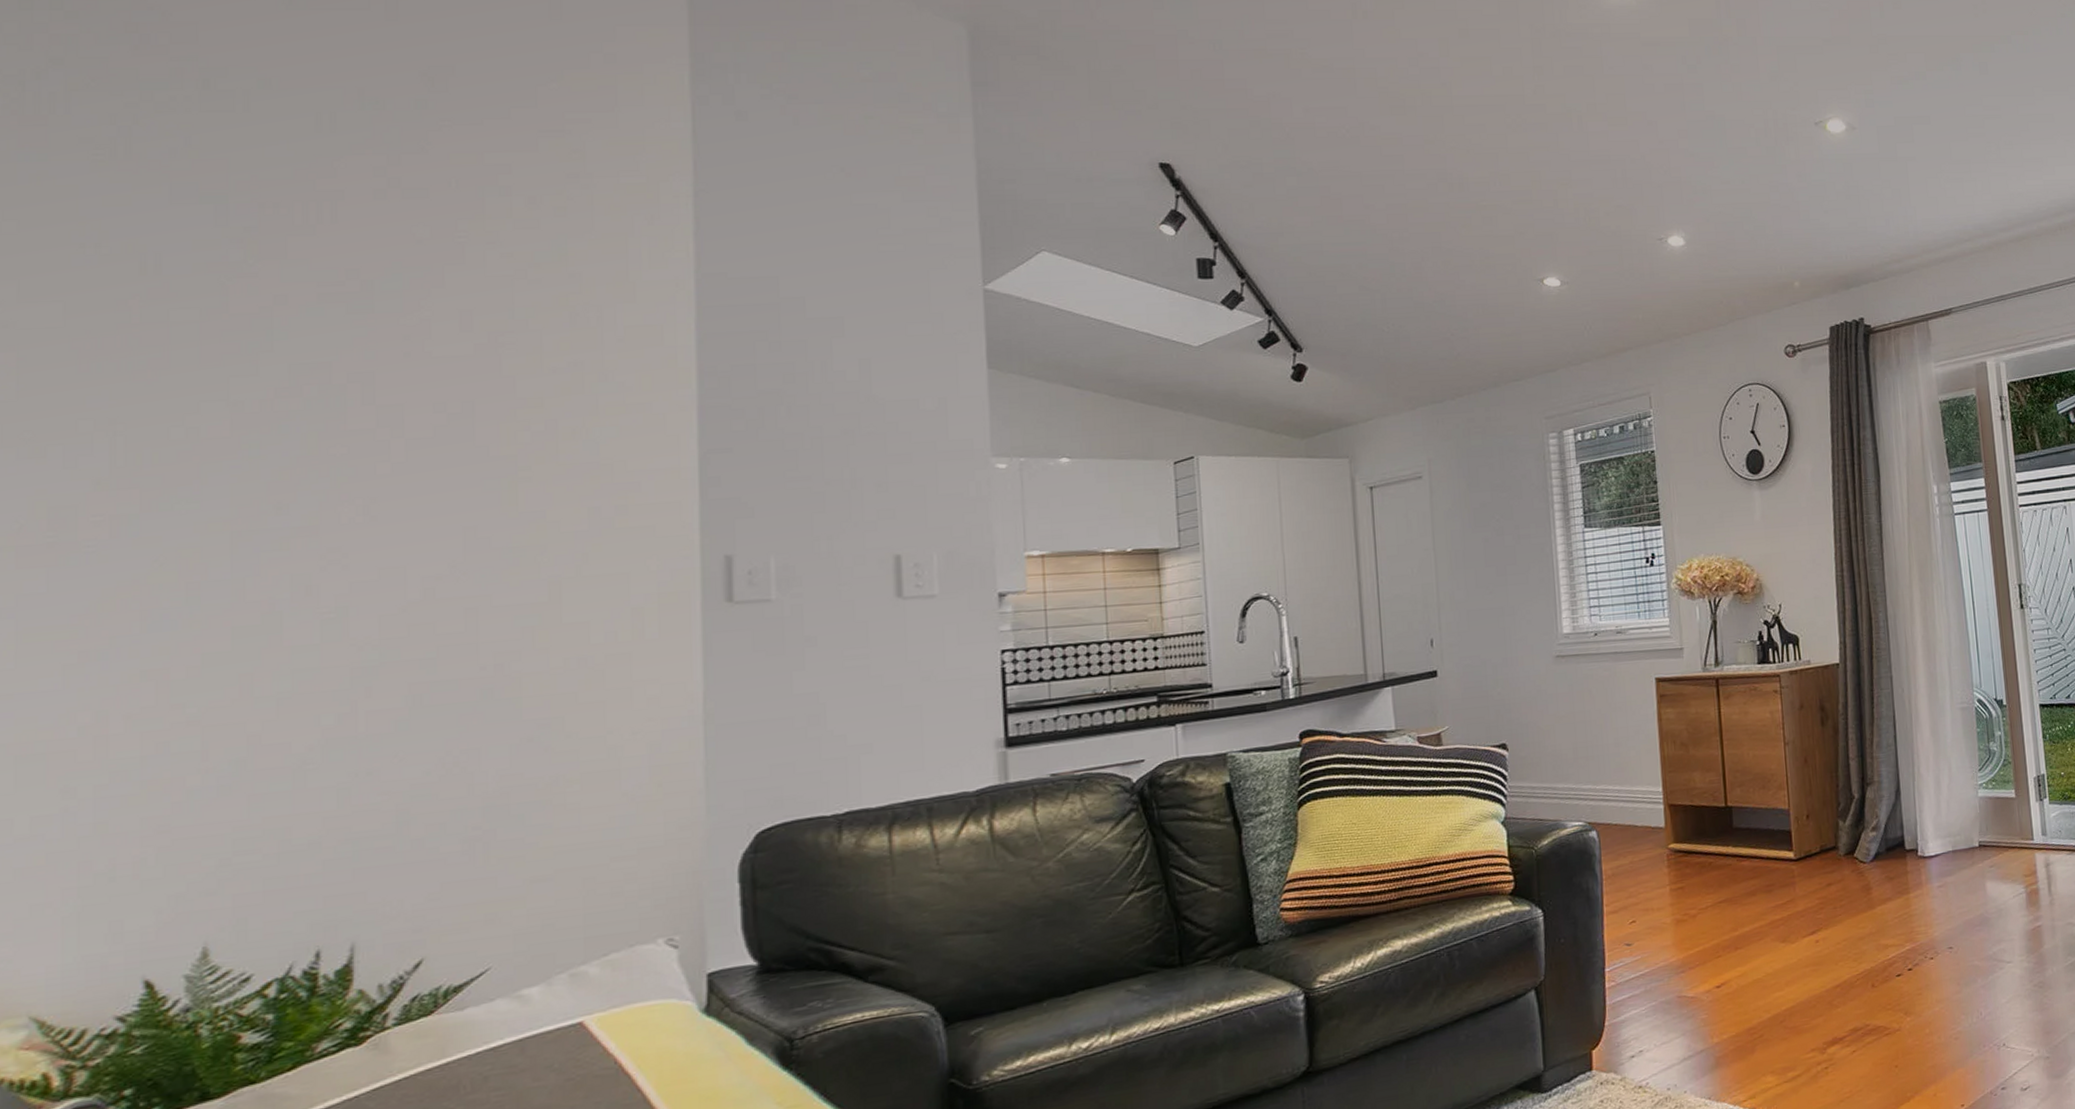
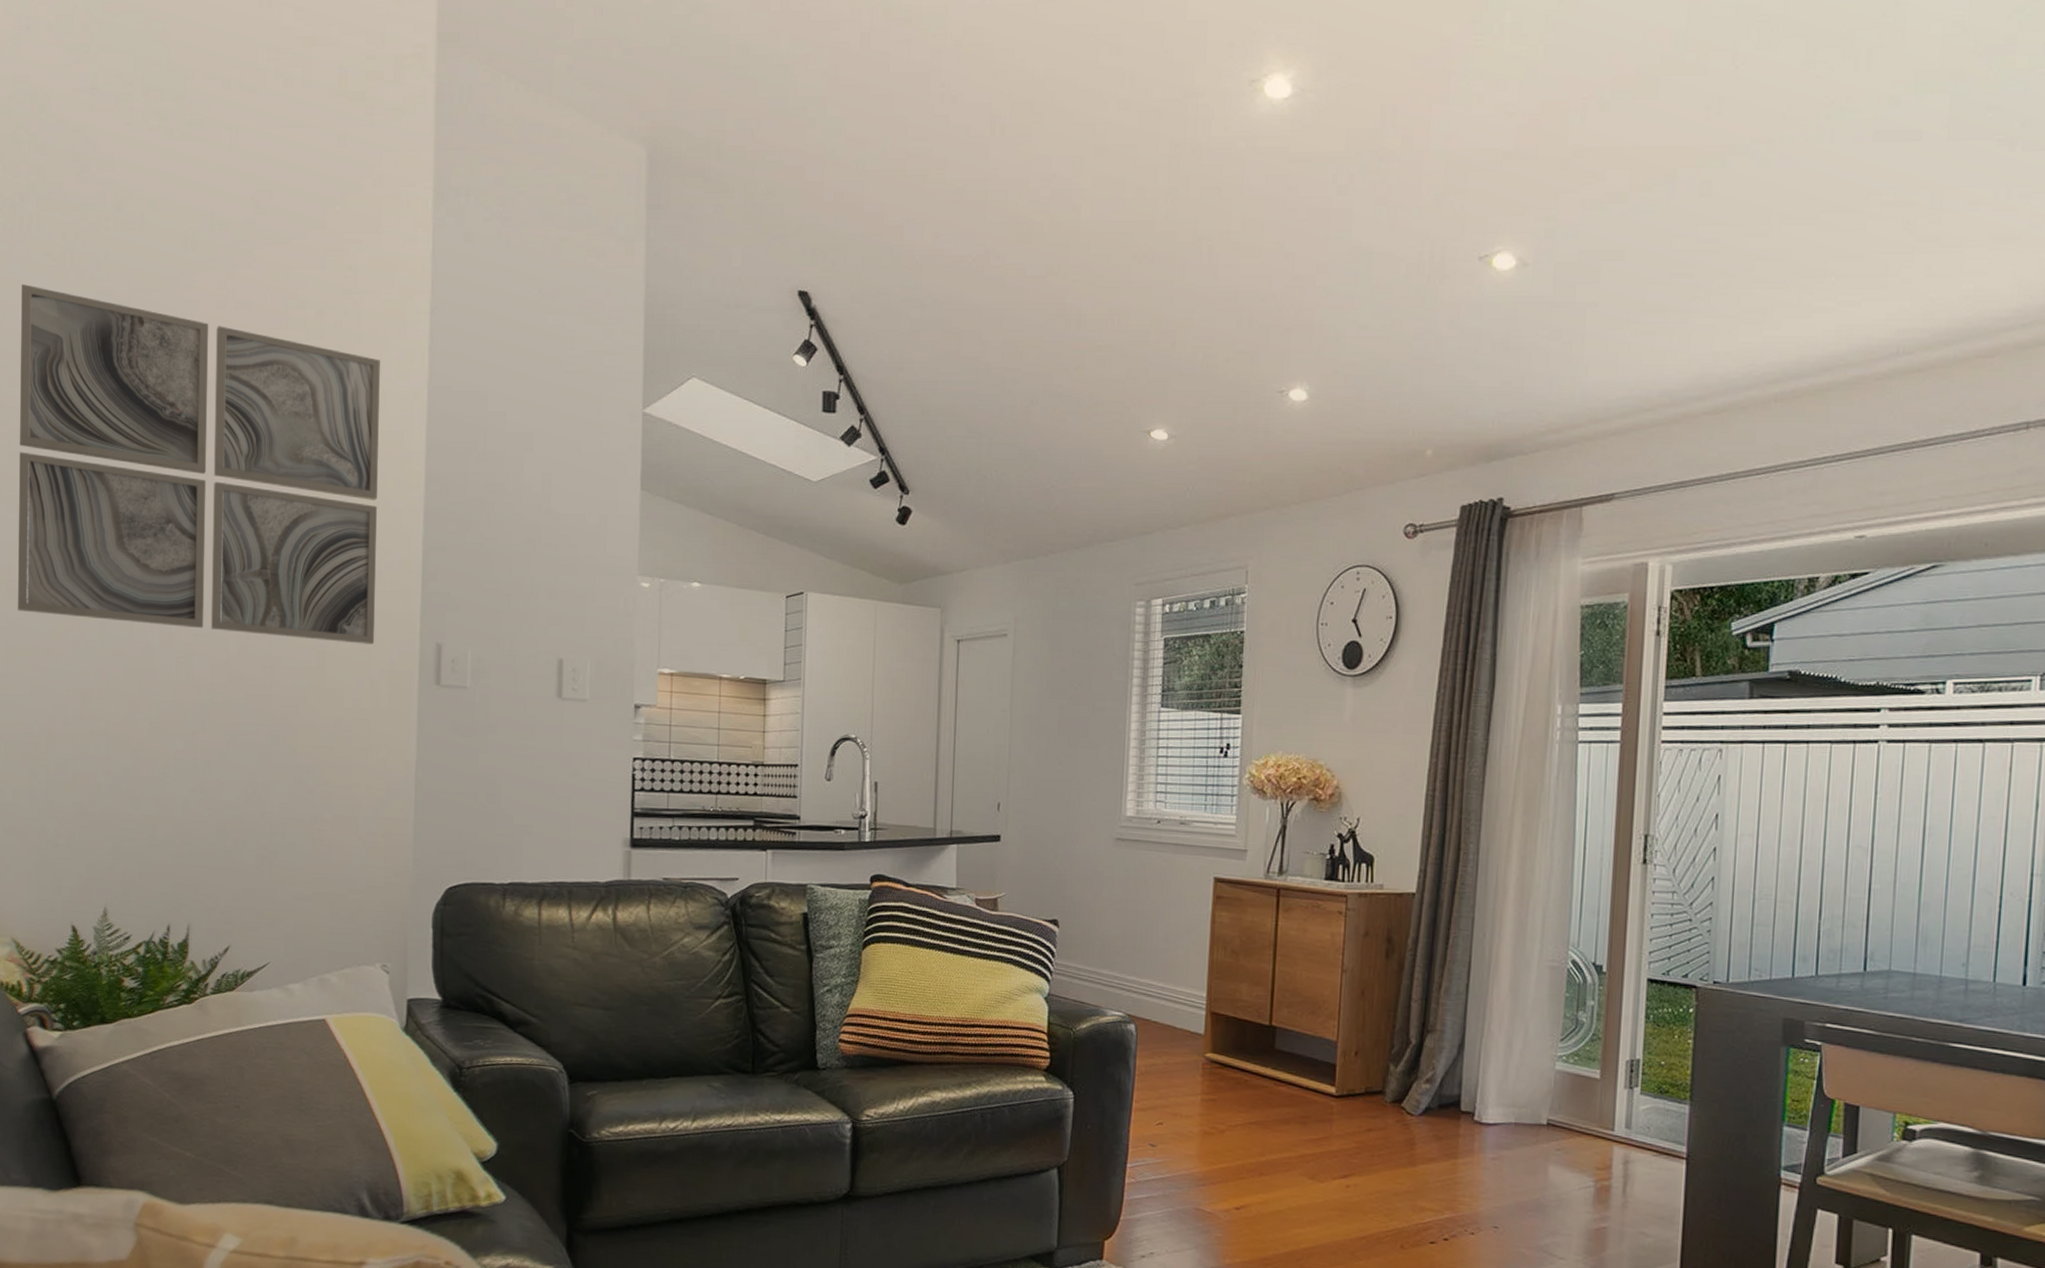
wall art: none [35,178,635,584] -> present [17,284,380,645]

